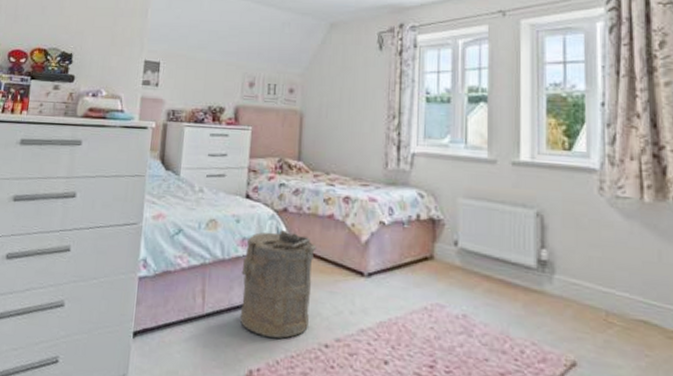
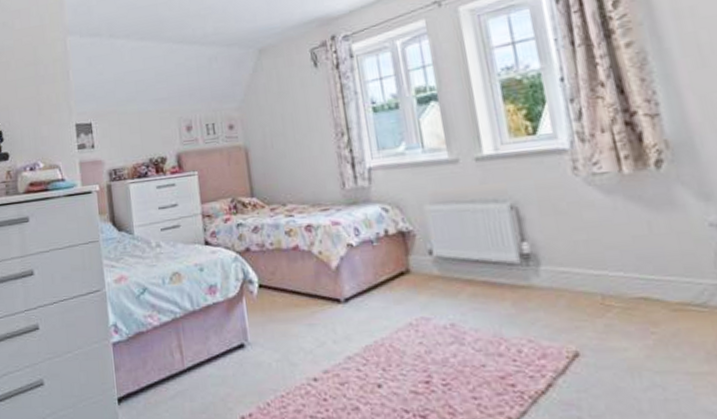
laundry hamper: present [240,230,317,339] -> none [214,270,293,382]

